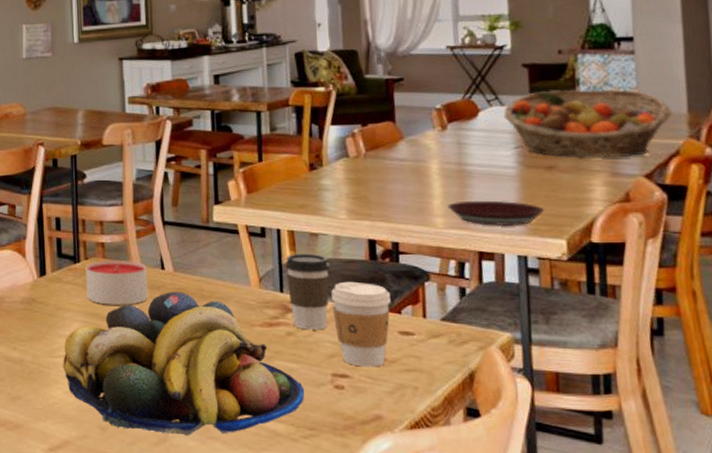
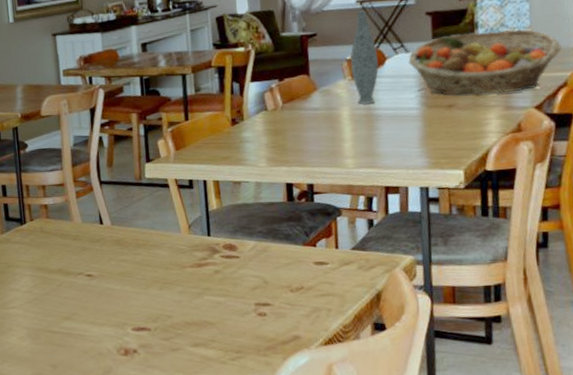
fruit bowl: present [62,291,305,436] -> none [15,242,232,366]
candle: present [85,260,148,305] -> none [31,218,89,260]
coffee cup: present [285,254,330,330] -> none [211,199,252,267]
coffee cup: present [331,281,391,367] -> none [253,221,307,296]
vase: none [439,57,471,158] -> present [350,10,379,104]
plate: present [447,200,544,227] -> none [357,139,444,163]

